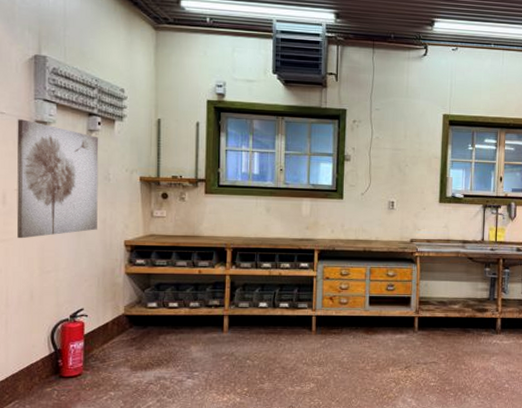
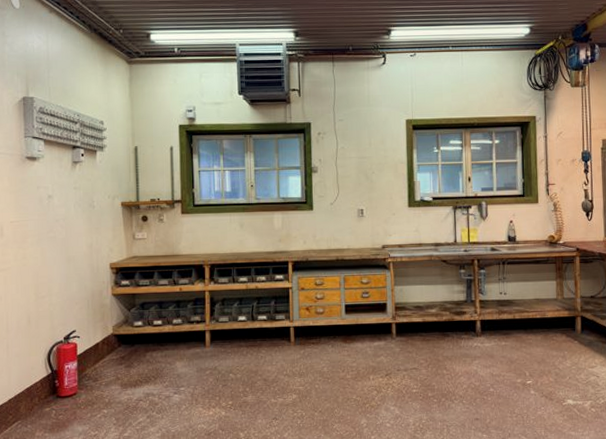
wall art: present [16,119,99,239] -> none [10,157,85,268]

